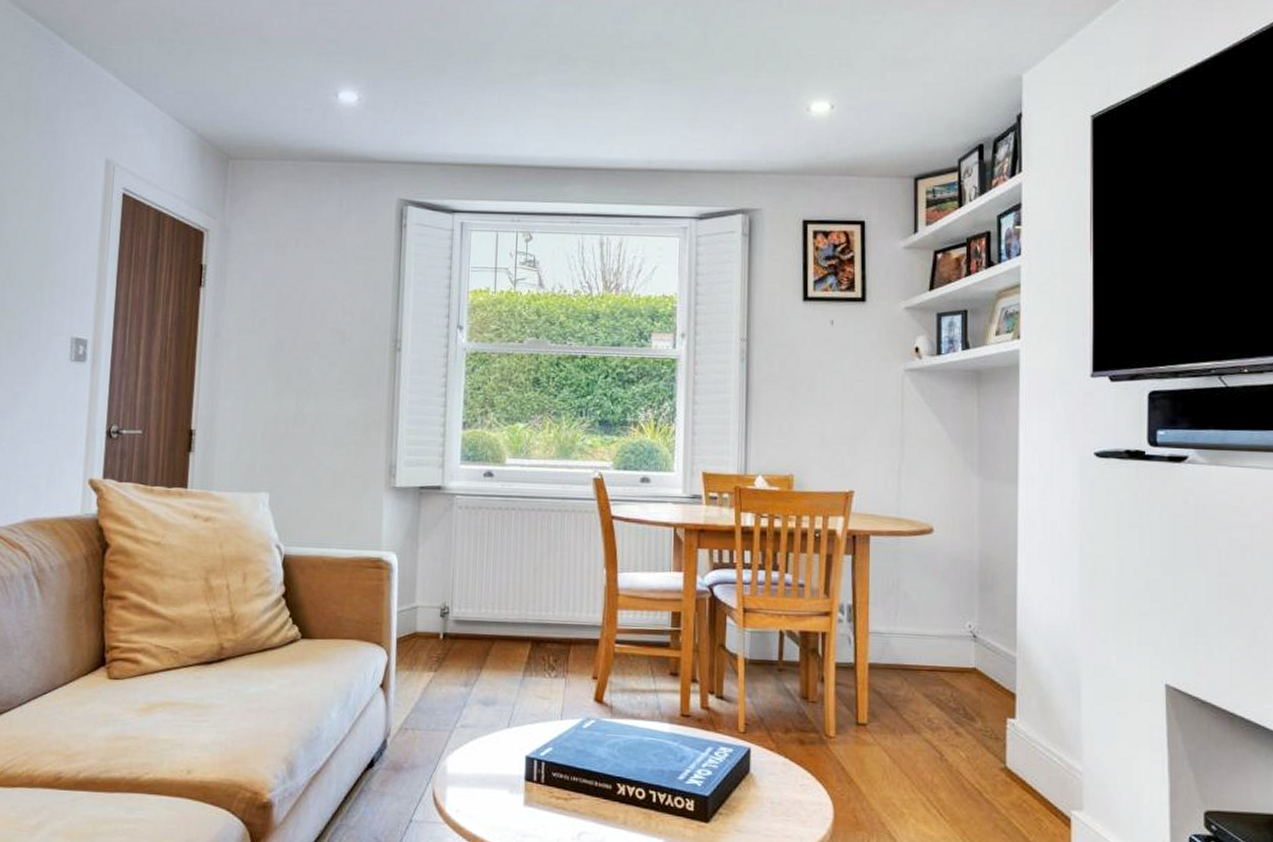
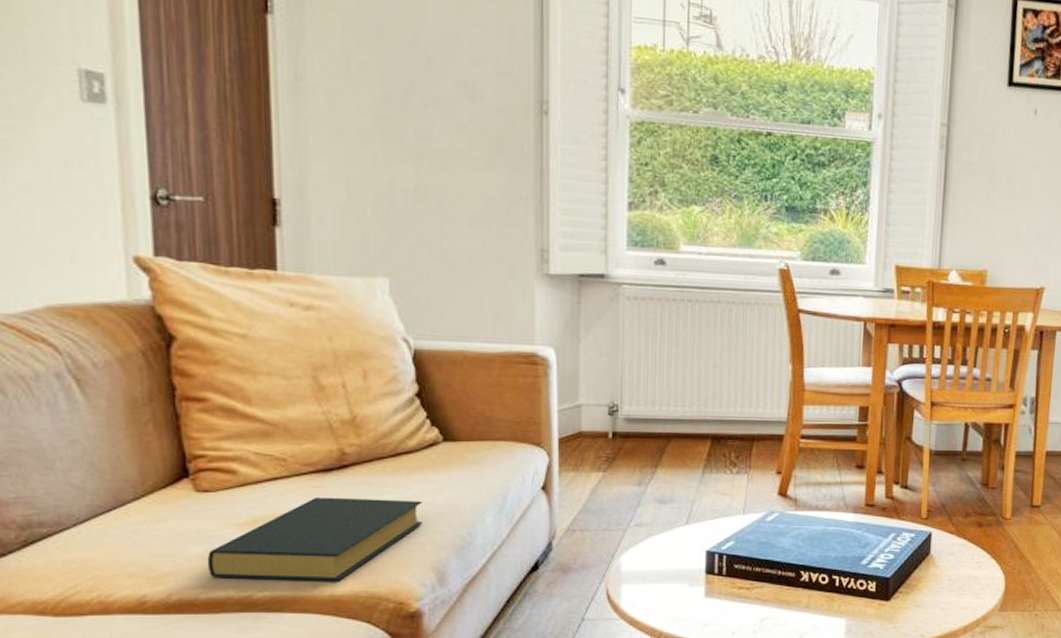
hardback book: none [109,687,281,768] -> present [207,497,423,581]

